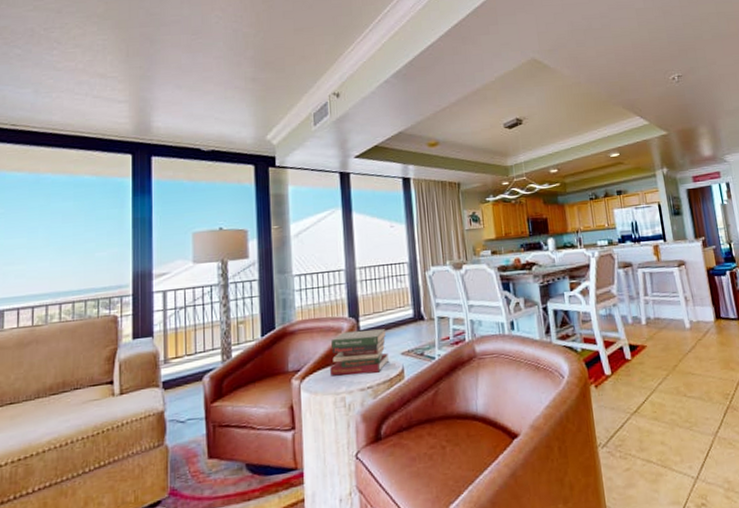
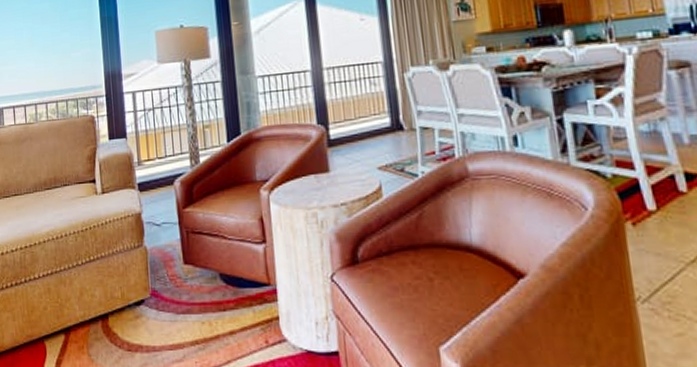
books: present [330,329,389,376] -> none [299,139,364,189]

